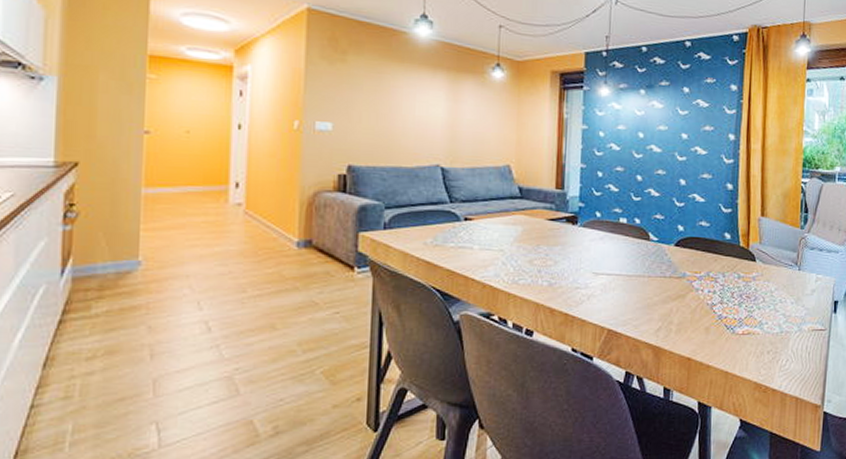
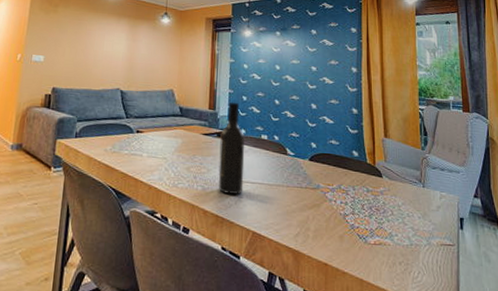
wine bottle: none [567,179,600,288] -> present [218,101,245,194]

